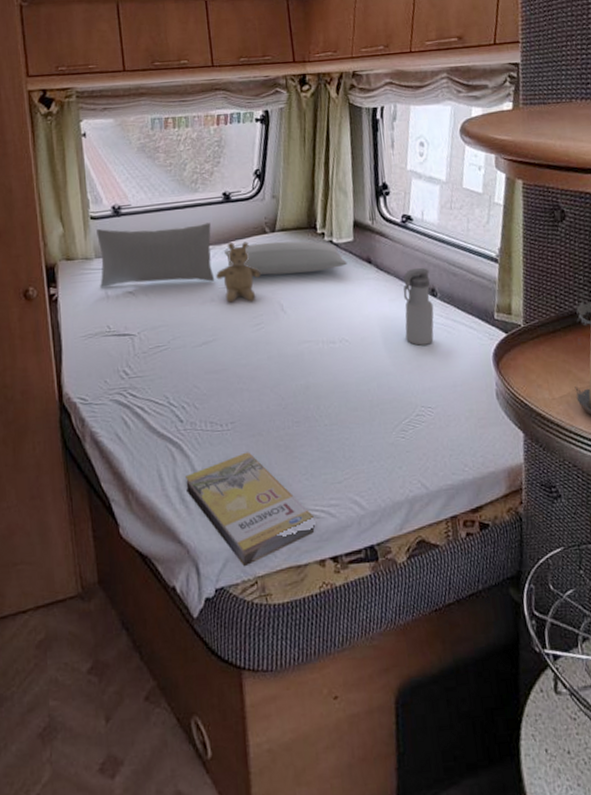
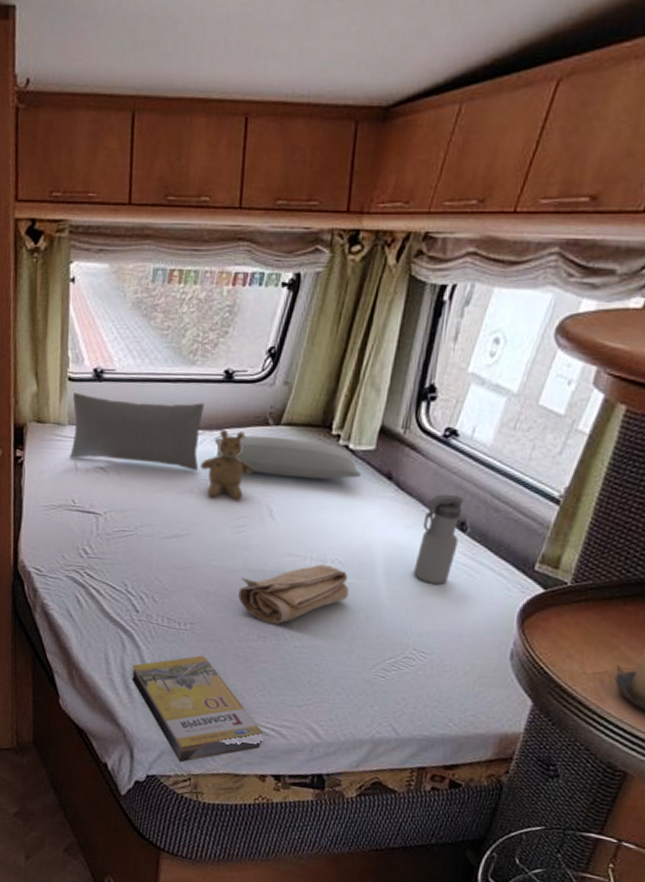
towel: none [267,344,360,409] -> present [238,564,350,625]

